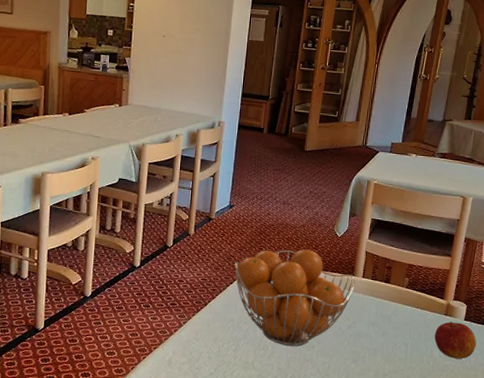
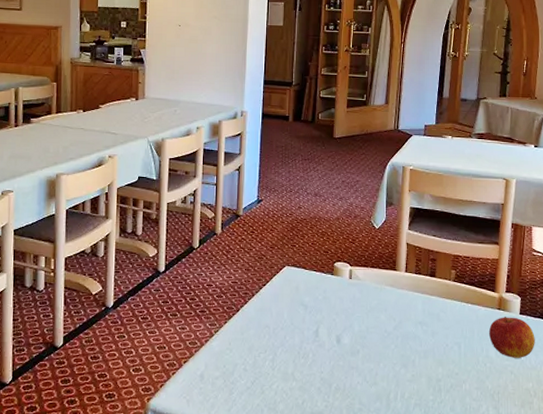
fruit basket: present [234,249,356,346] -> none [267,244,398,352]

